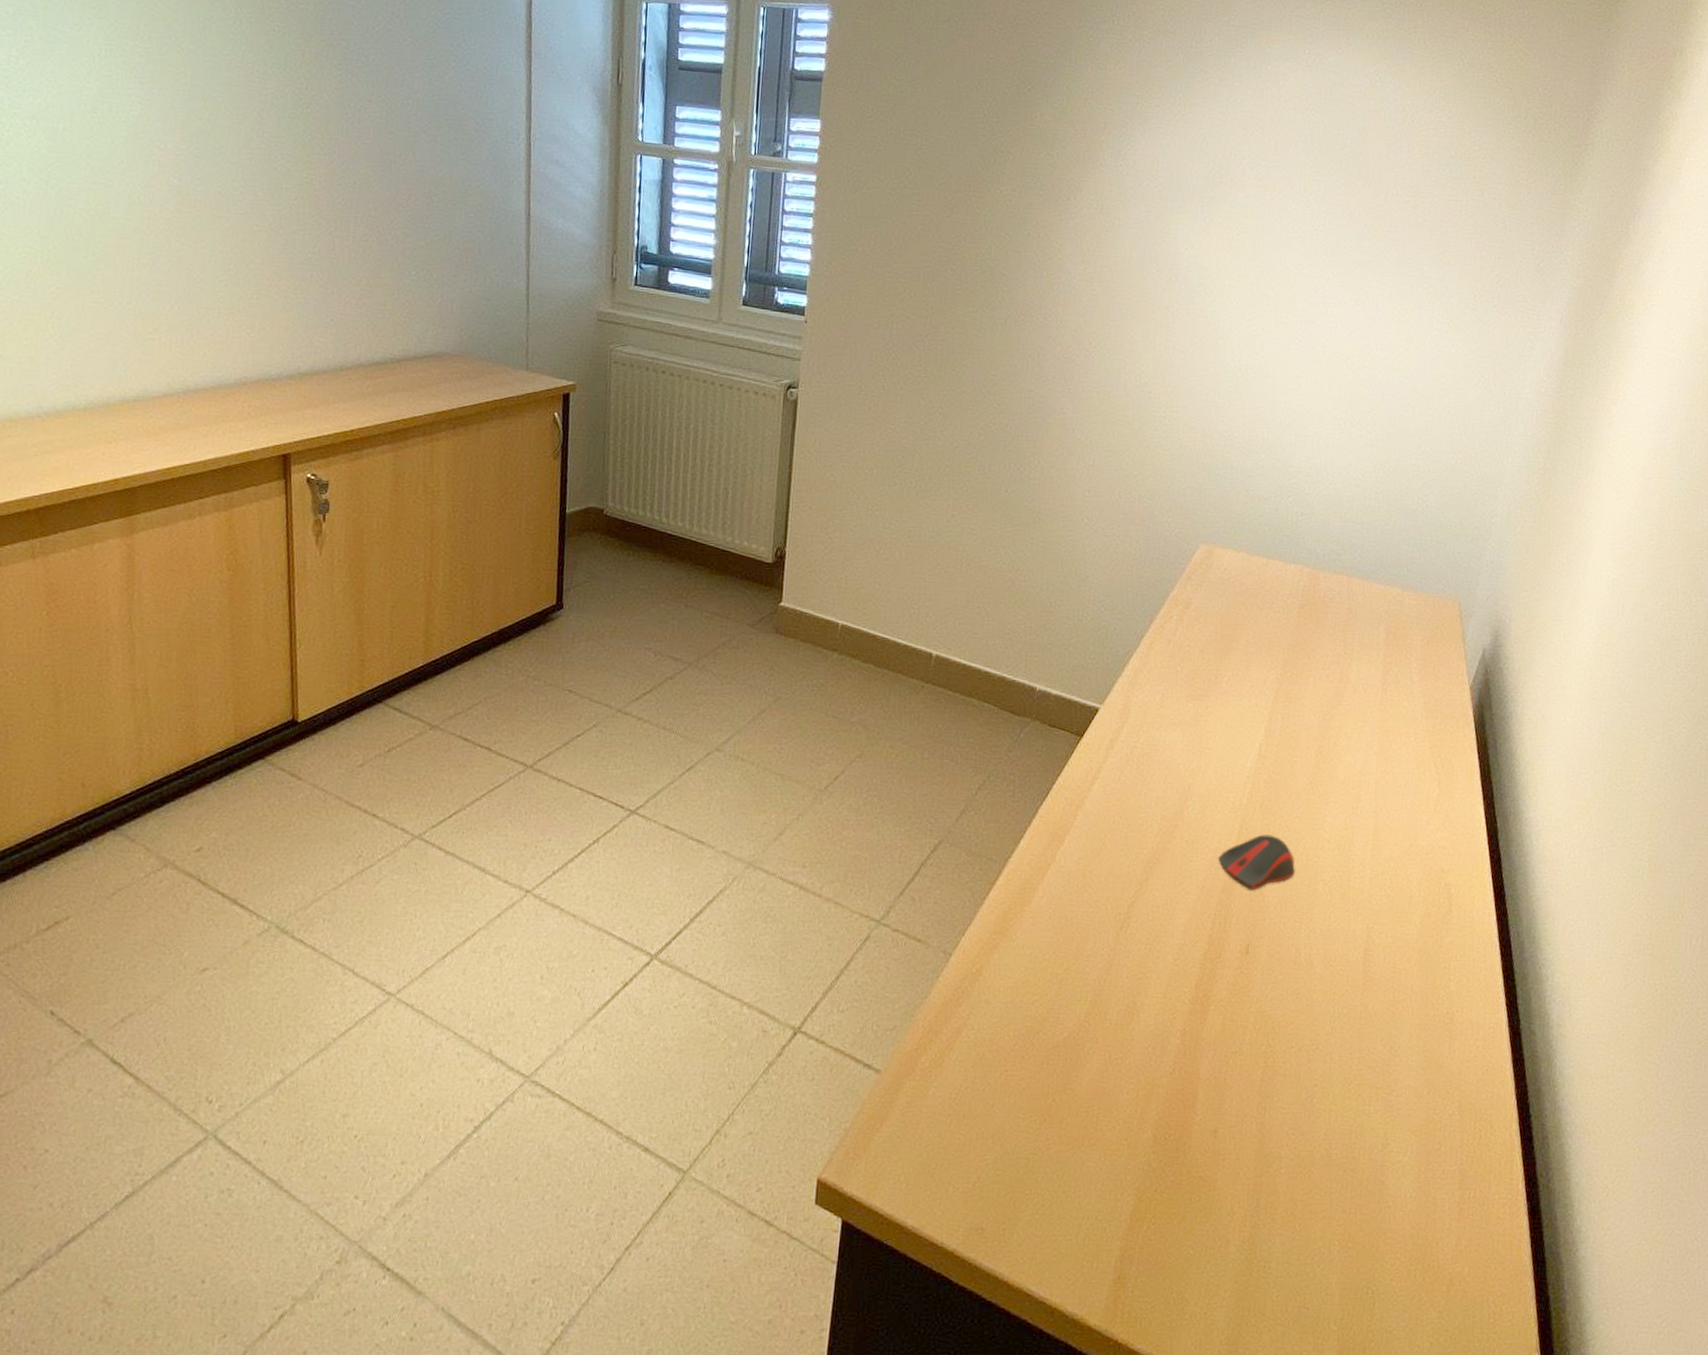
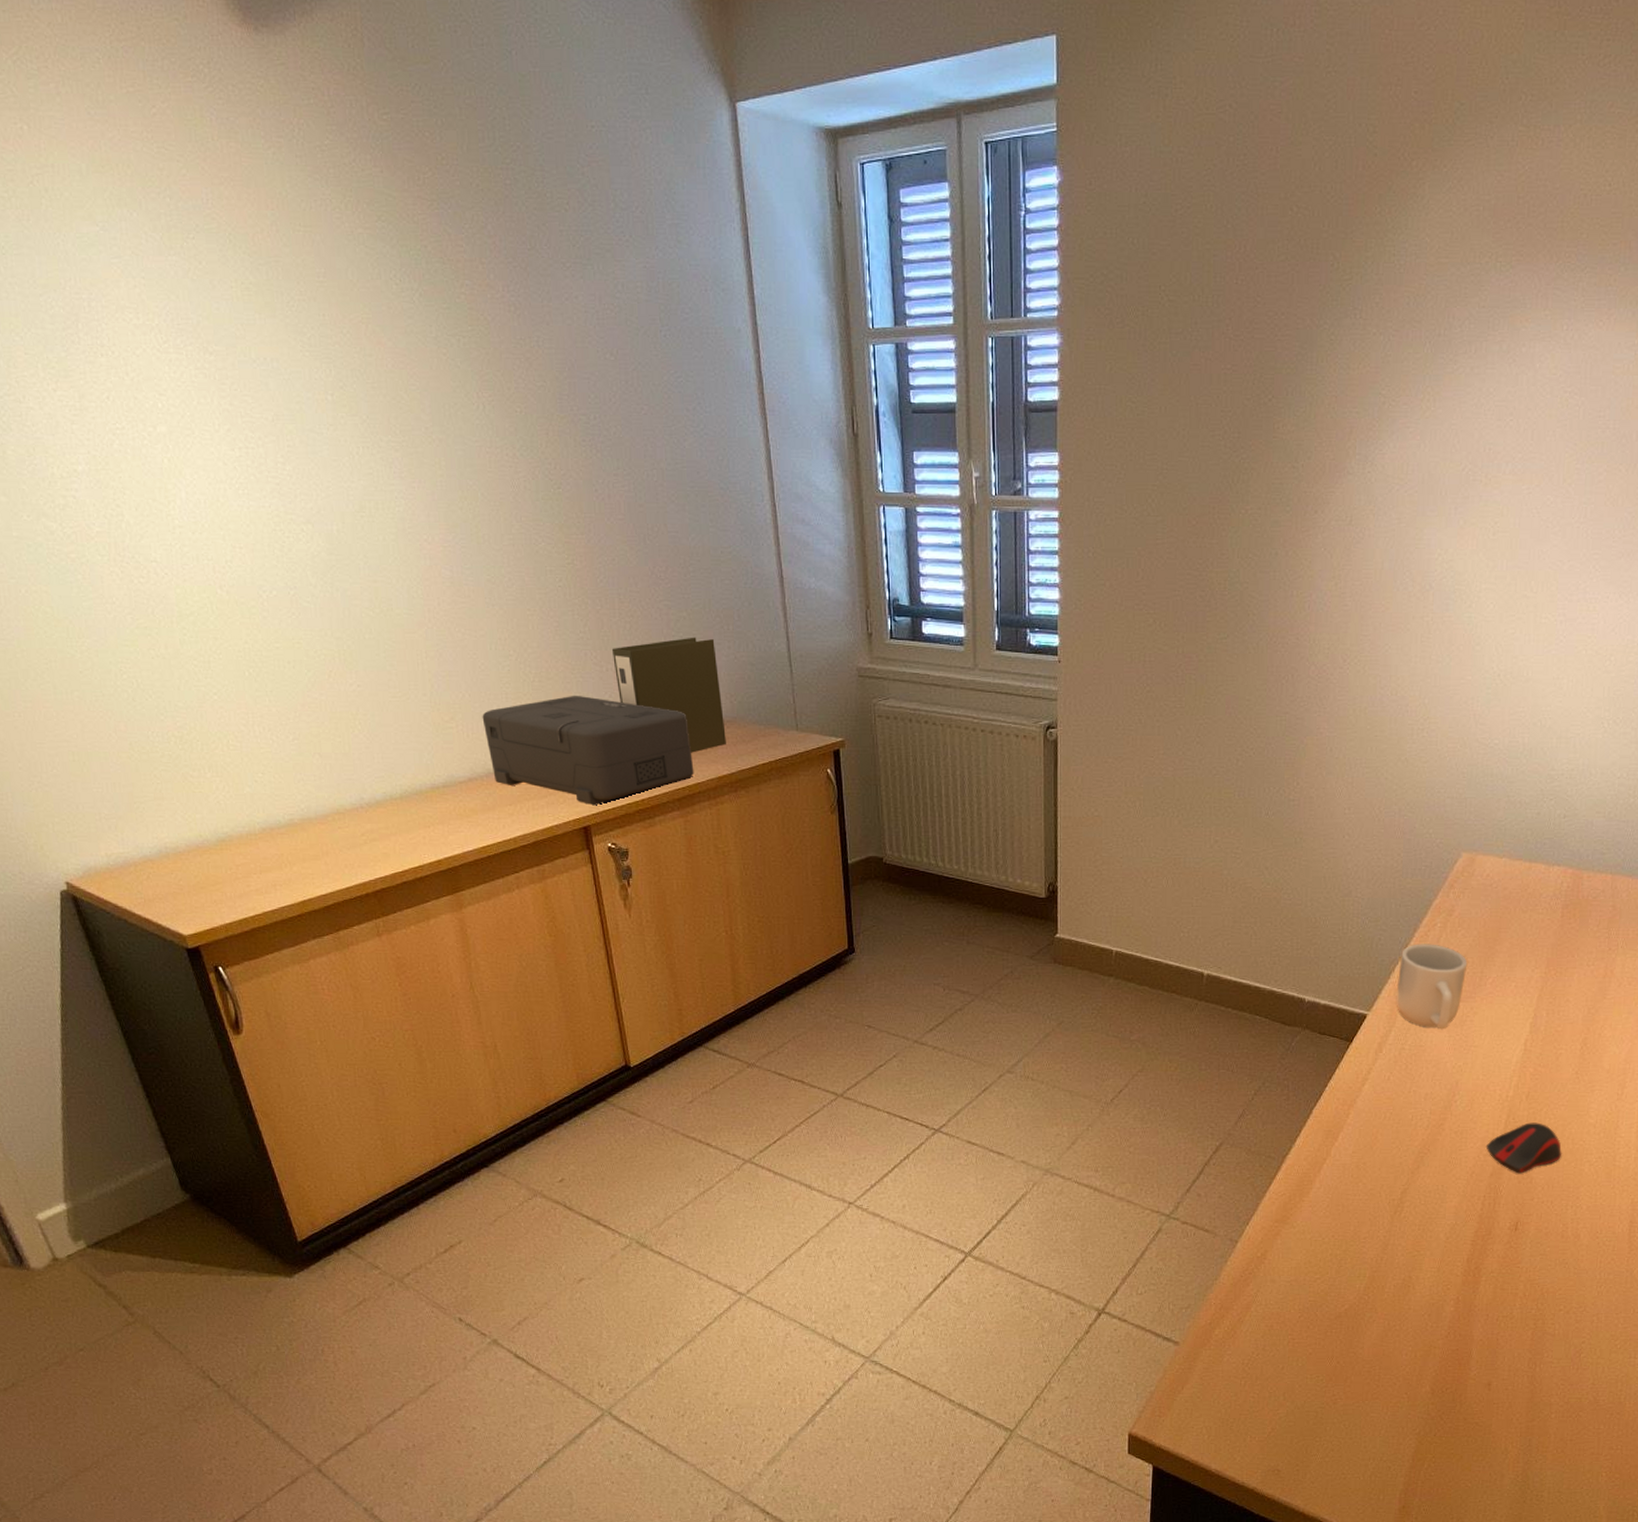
storage case: none [189,315,412,432] -> present [482,695,694,805]
binder: none [340,266,451,385] -> present [612,637,726,753]
mug: none [1129,636,1203,729] -> present [1396,944,1468,1030]

